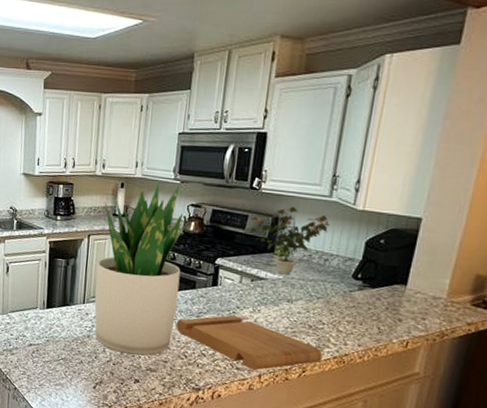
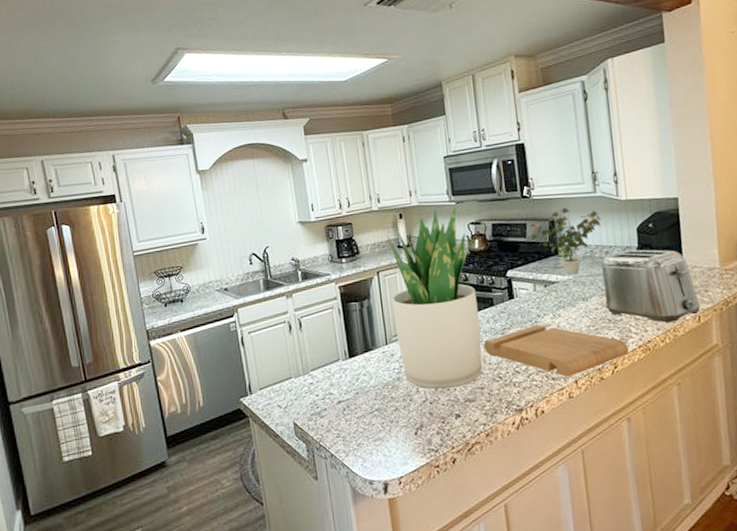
toaster: none [310,261,413,342] -> present [602,249,700,323]

